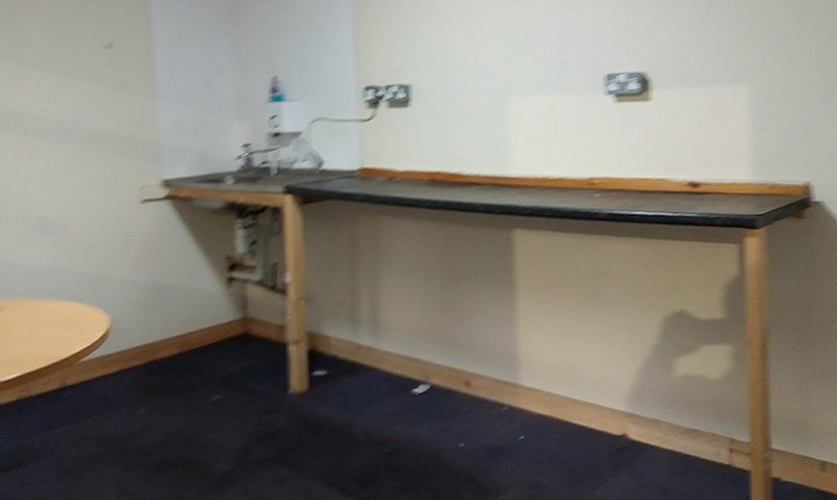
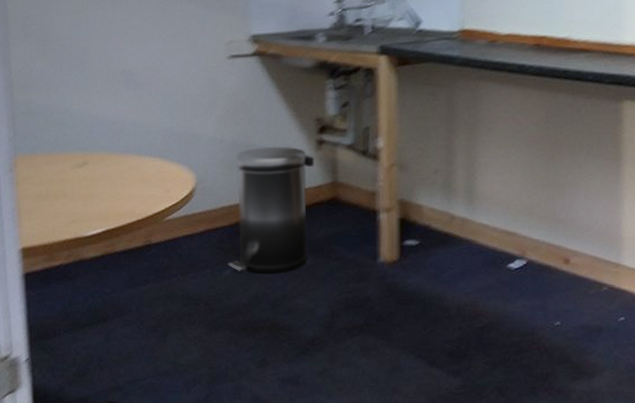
pedal bin: none [142,284,225,412] -> present [228,146,315,275]

